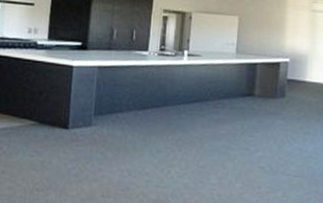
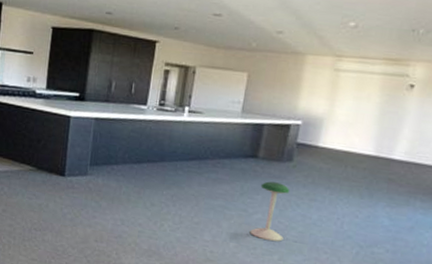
stool: none [253,118,286,179] -> present [250,181,290,242]

